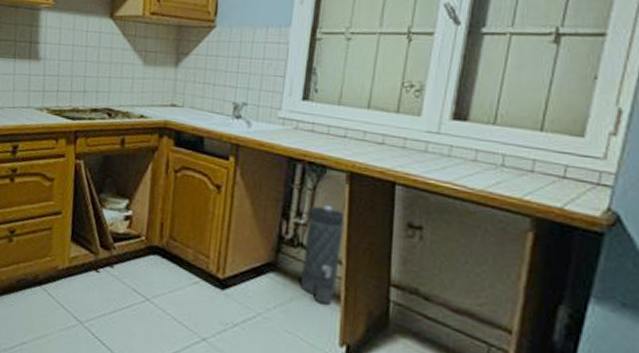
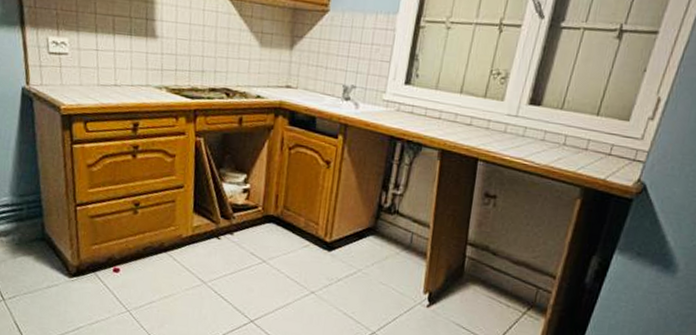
canister: present [300,205,345,305] -> none [394,178,435,261]

